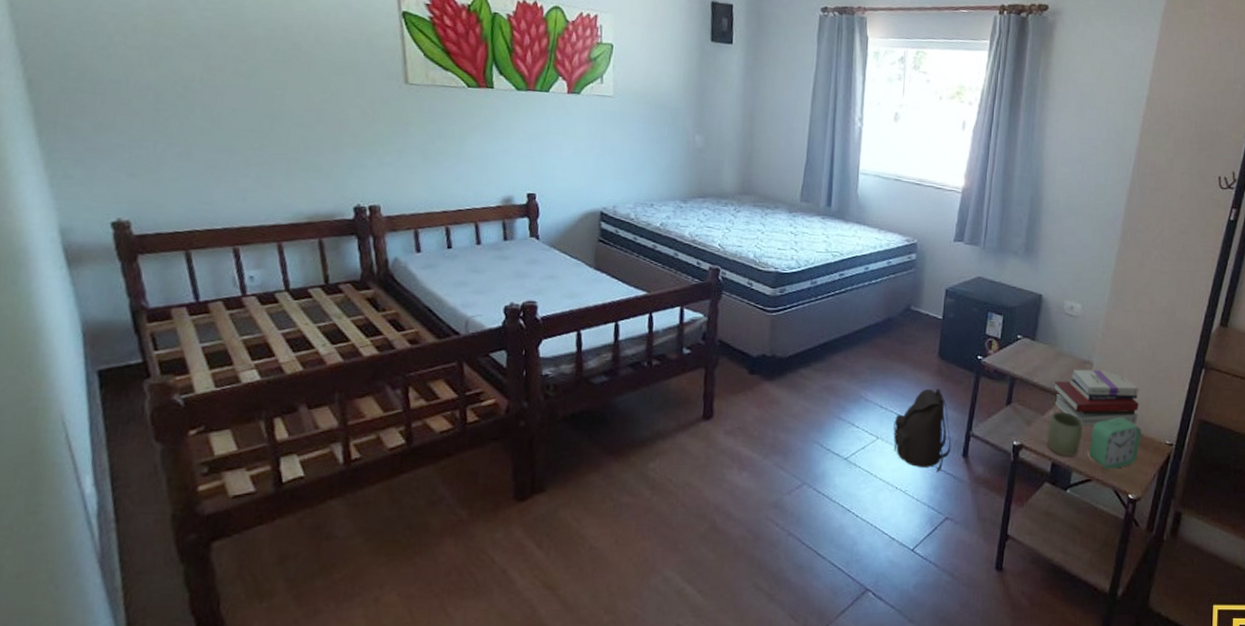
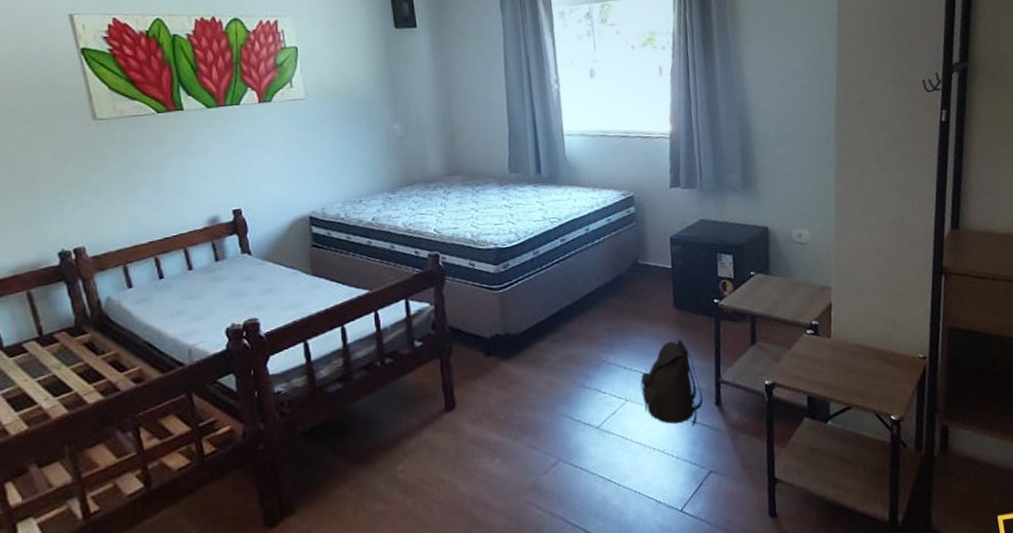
mug: present [1046,412,1083,457] -> none [797,342,834,388]
books: present [1053,369,1139,426] -> none [795,293,887,354]
alarm clock: present [1088,417,1142,470] -> none [842,338,893,394]

